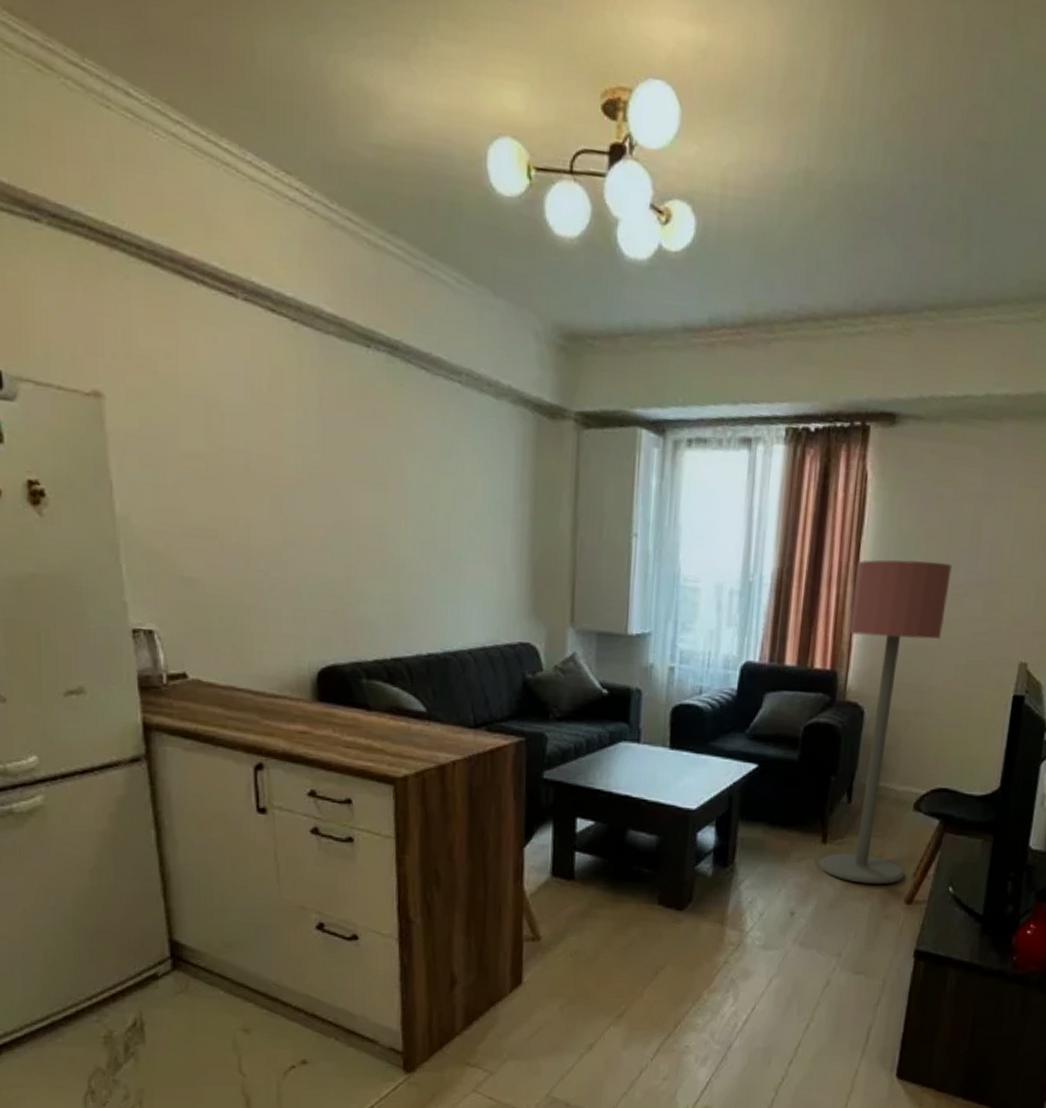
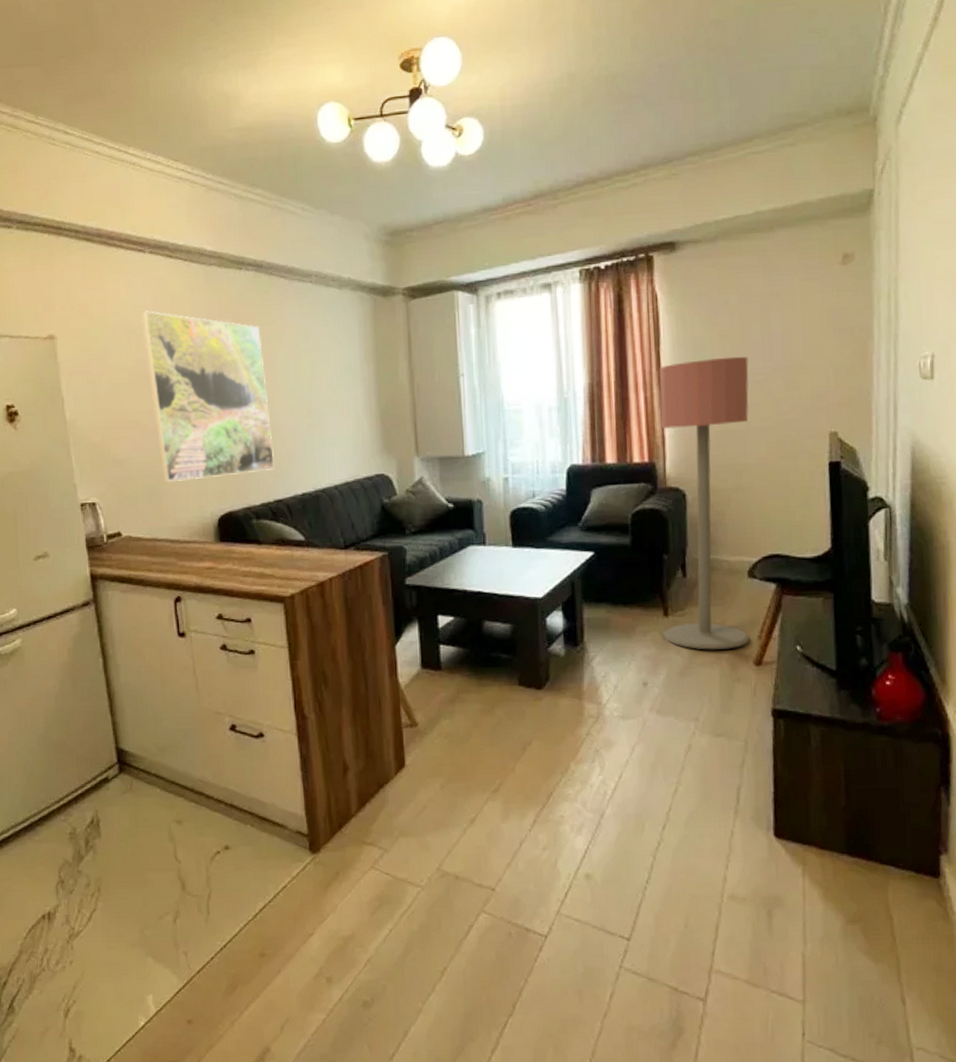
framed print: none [228,380,396,620] -> present [141,311,275,483]

